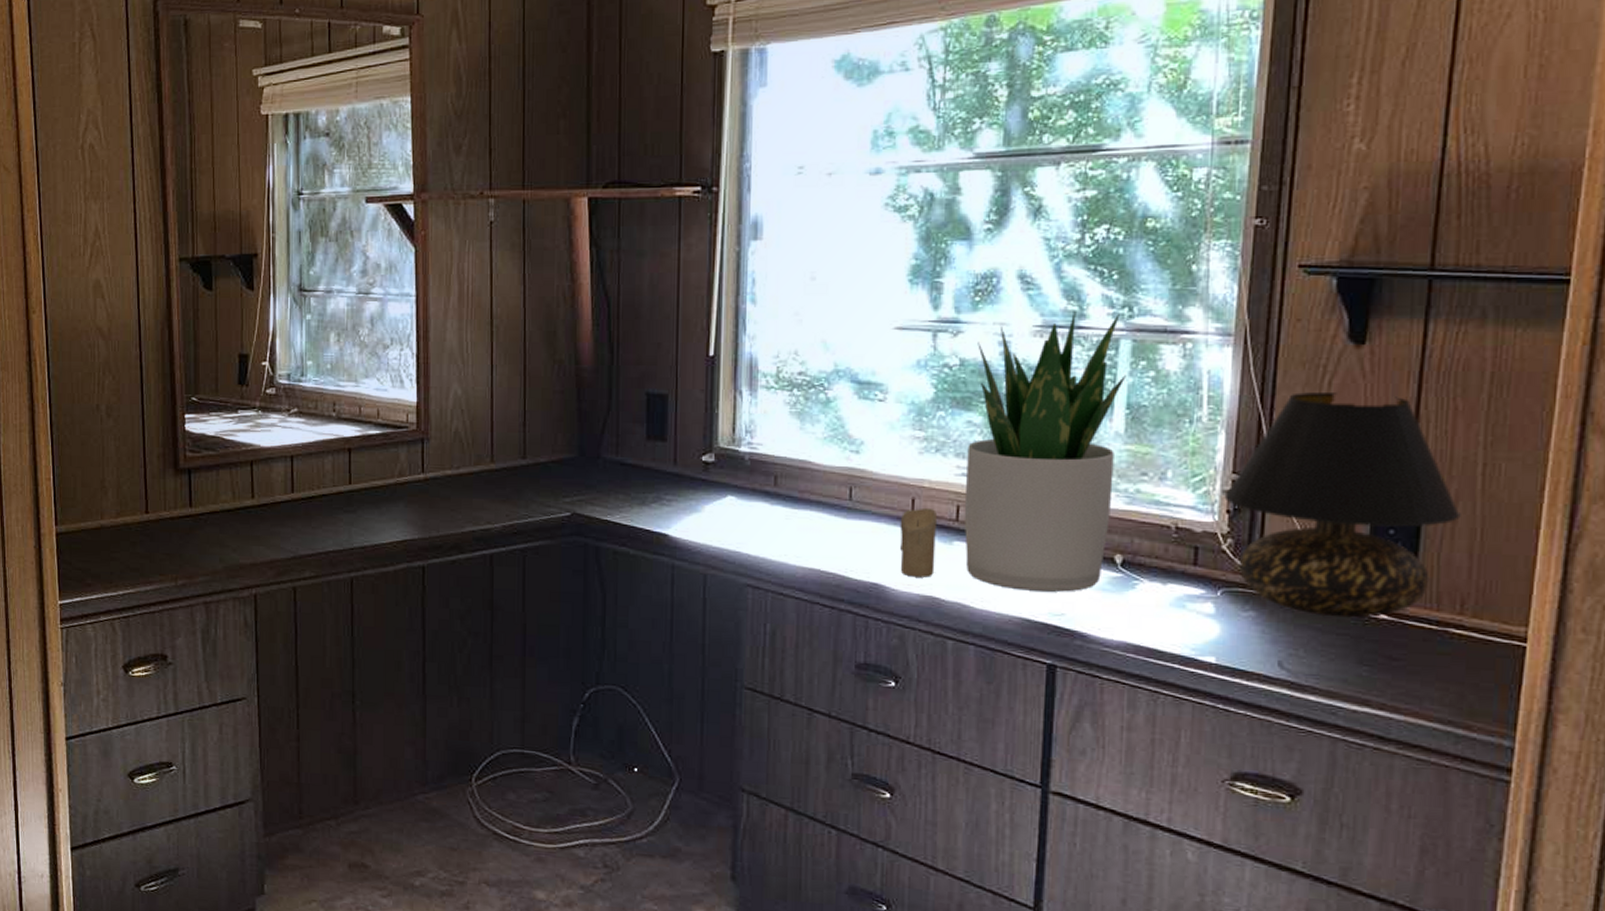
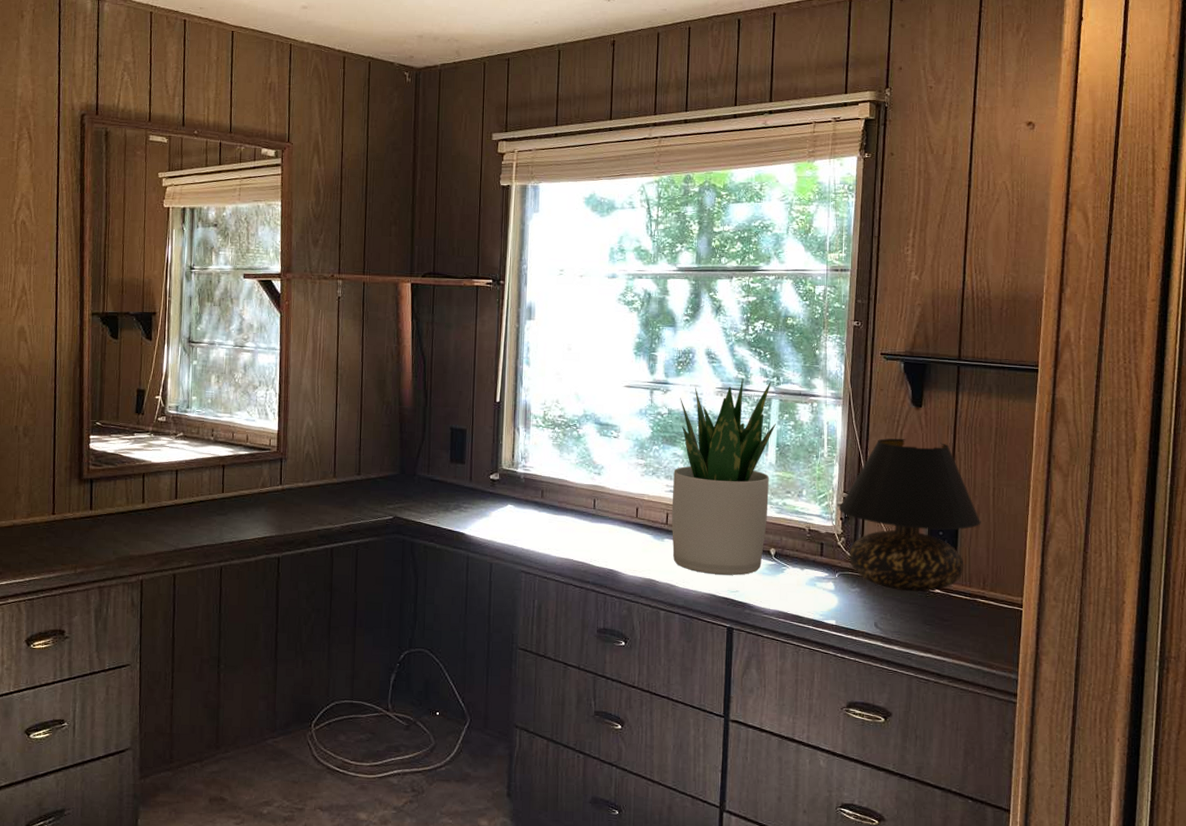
candle: present [899,507,938,578] -> none [628,514,654,565]

